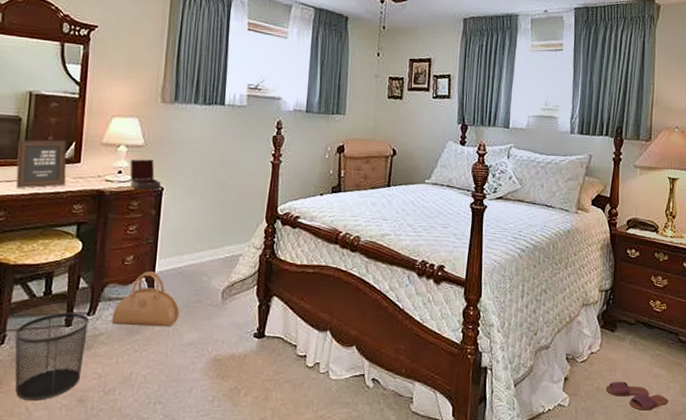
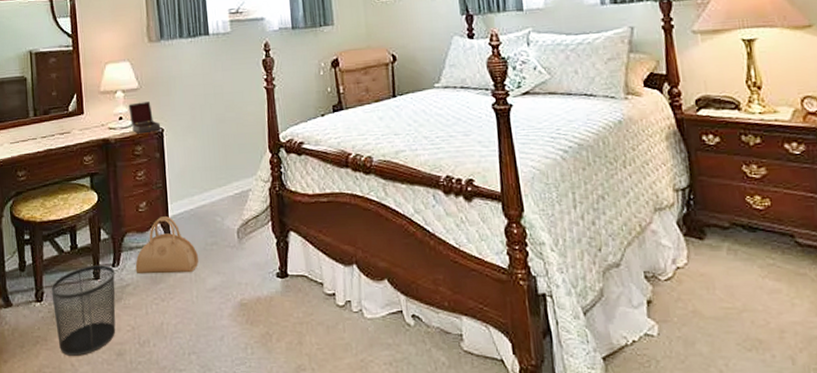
picture frame: present [16,140,67,189] -> none [26,94,73,147]
slippers: present [605,381,669,411] -> none [704,301,797,337]

